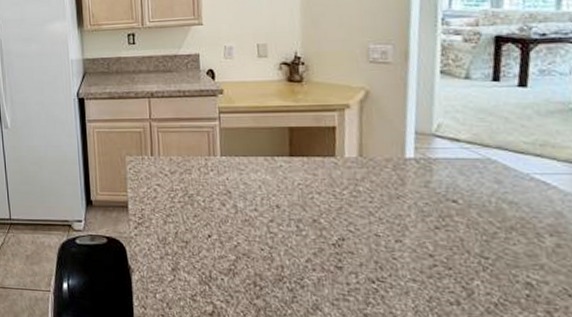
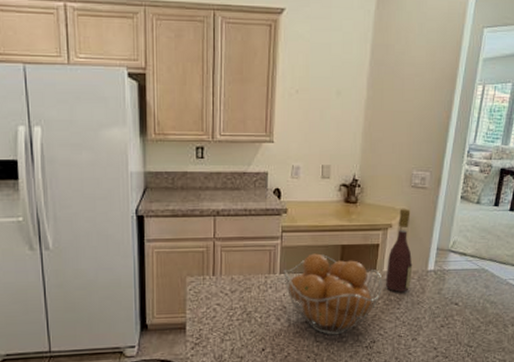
fruit basket: none [224,136,346,228] -> present [284,253,383,335]
wine bottle: none [349,86,385,182] -> present [385,208,413,292]

